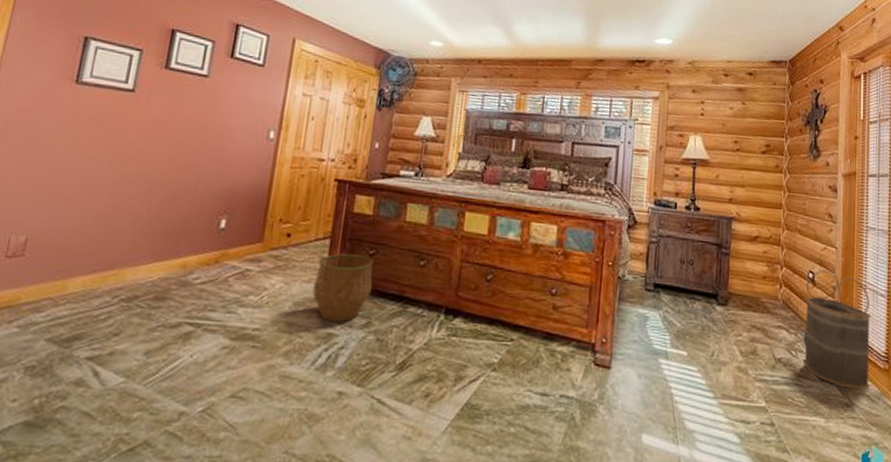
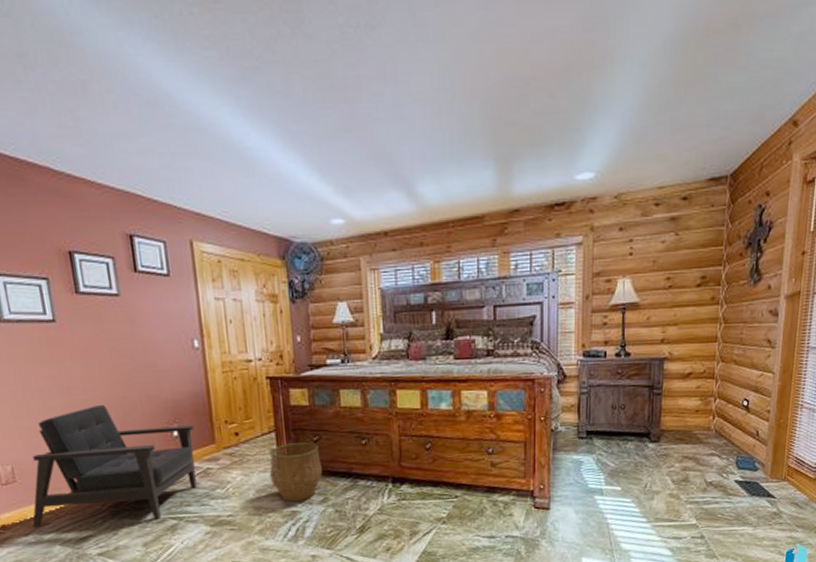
armchair: none [22,182,245,323] -> present [32,405,197,529]
basket: present [803,269,872,390] -> none [734,395,806,500]

